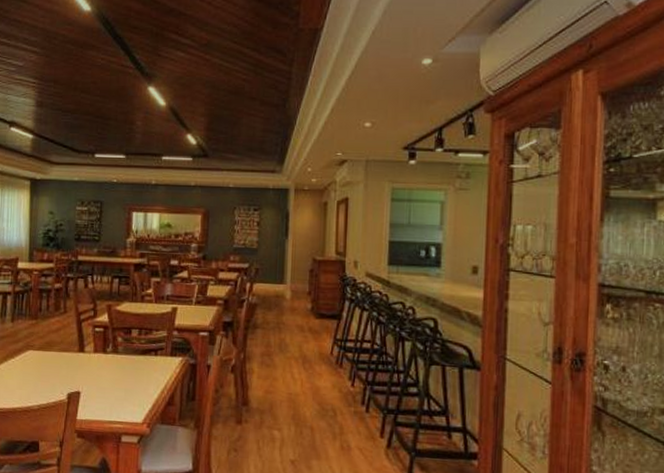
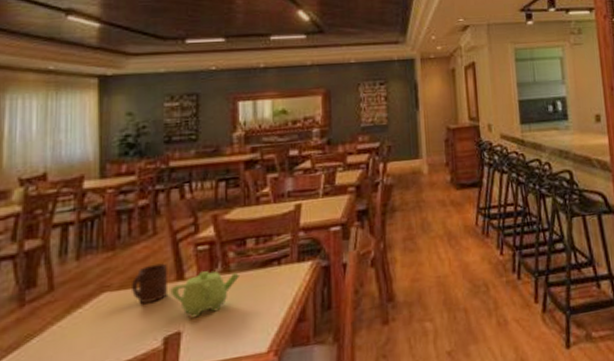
cup: none [48,335,73,365] -> present [132,263,169,303]
teapot: none [74,349,125,384] -> present [170,271,239,318]

